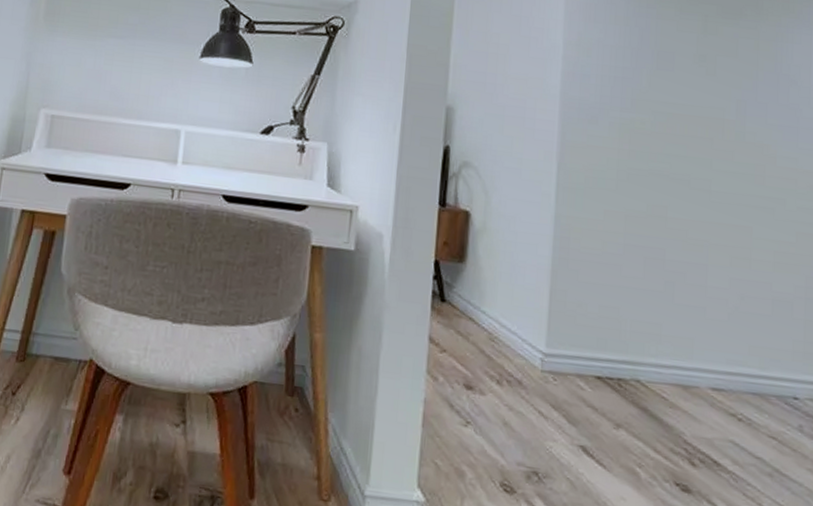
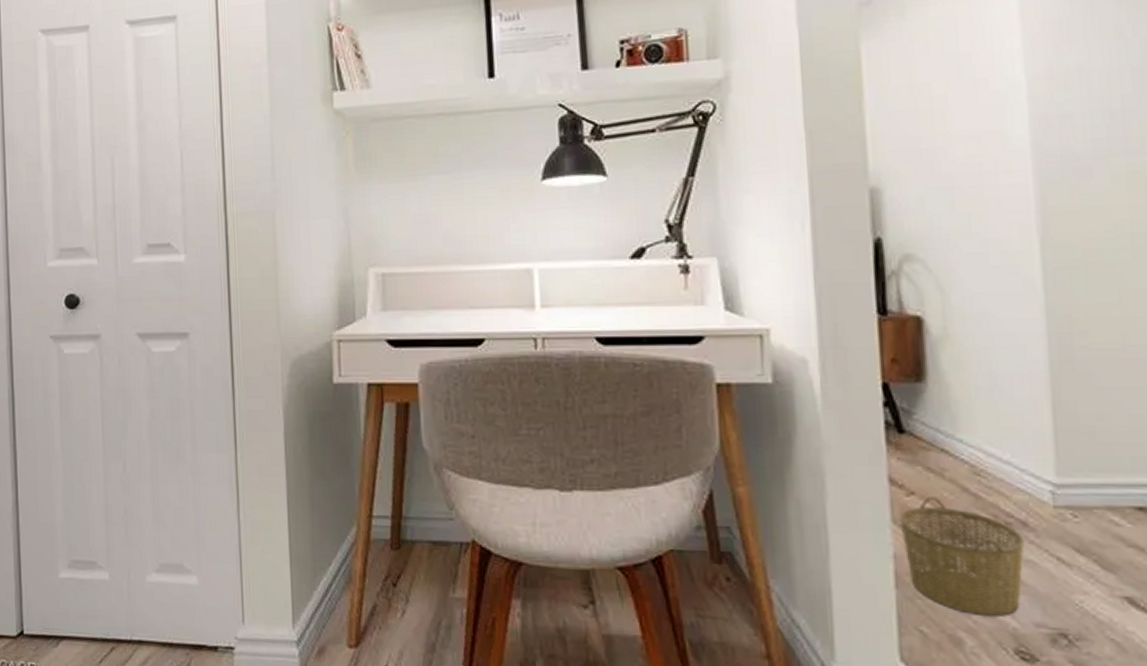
basket: none [432,354,518,455] -> present [899,495,1025,616]

